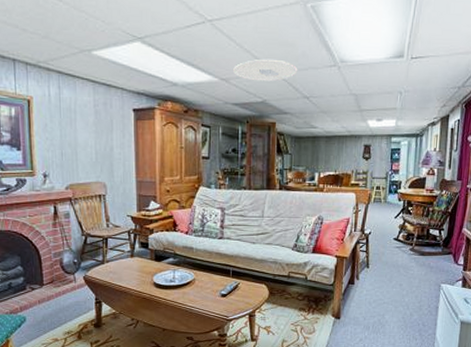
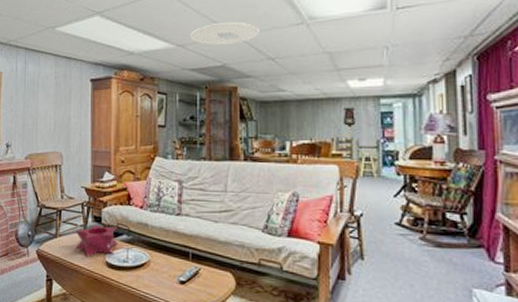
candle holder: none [122,250,165,280] -> present [75,224,118,257]

